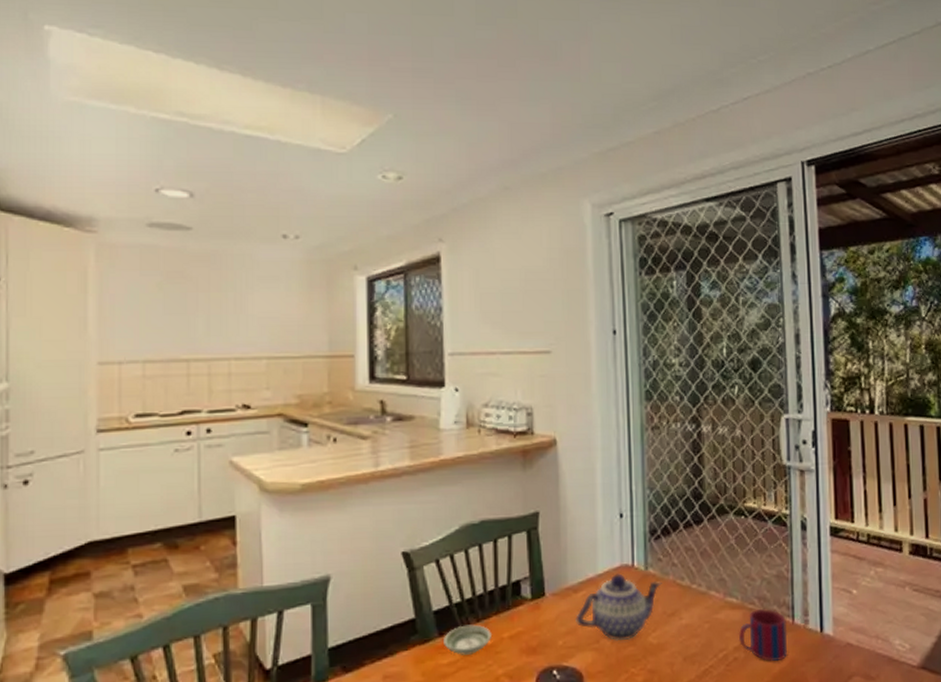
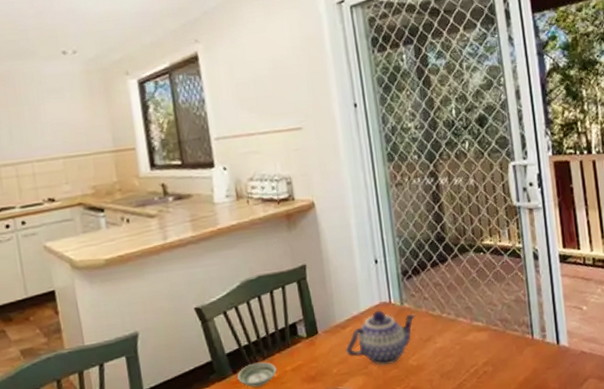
mug: present [738,608,788,661] -> none [485,328,529,372]

